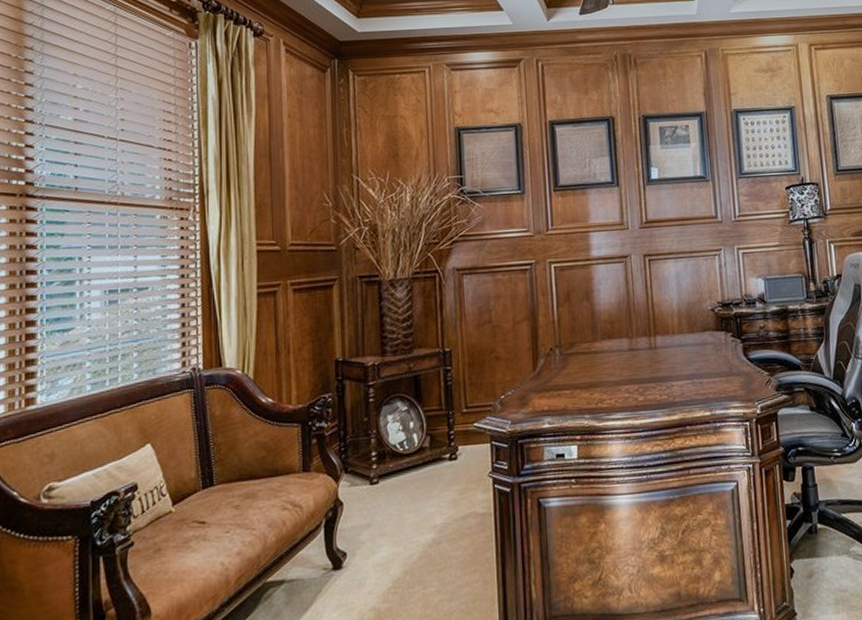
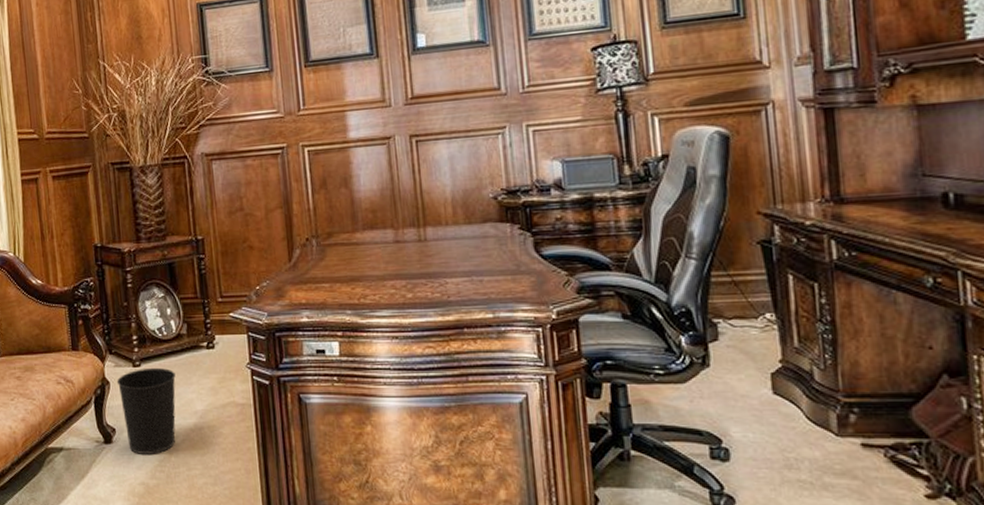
wastebasket: none [351,483,415,578] -> present [116,367,176,454]

